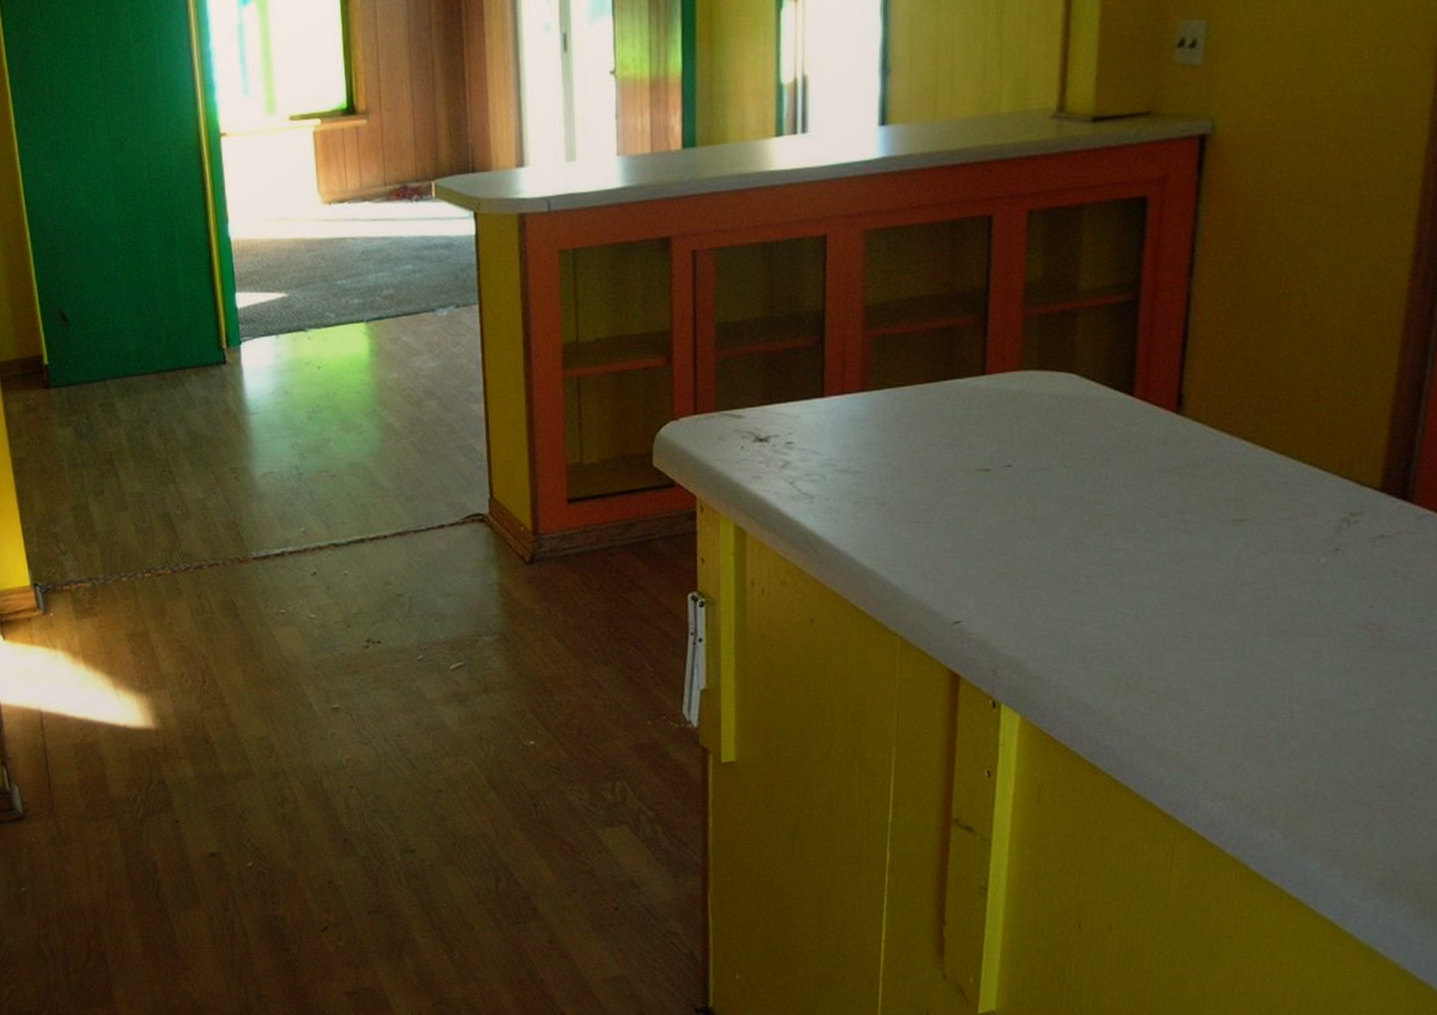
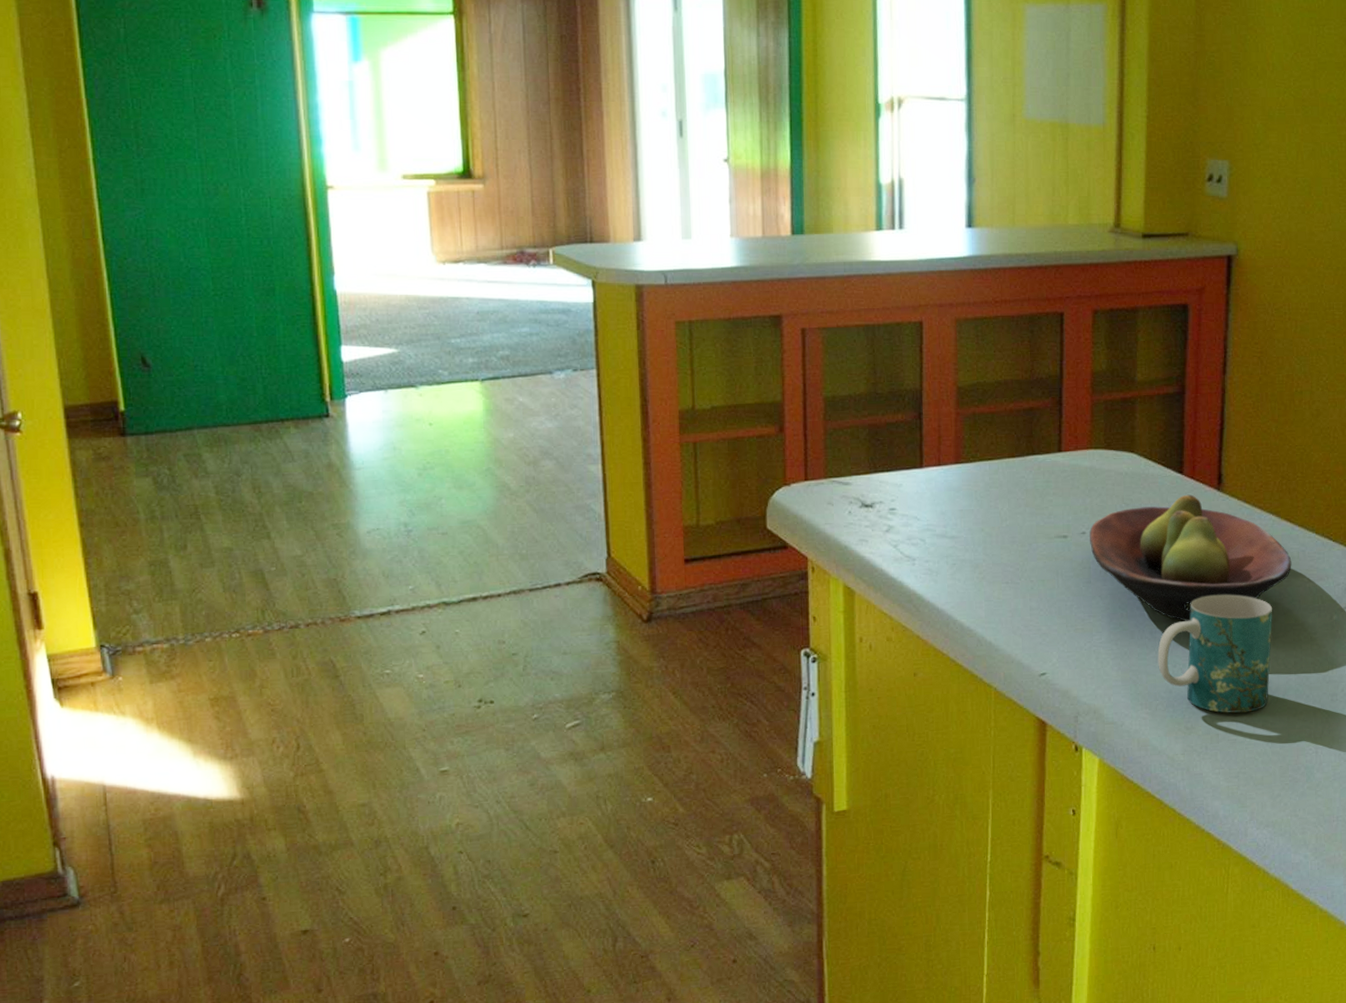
fruit bowl: none [1016,419,1269,566] -> present [1089,494,1292,622]
mug: none [1095,534,1242,670] -> present [1157,594,1273,713]

